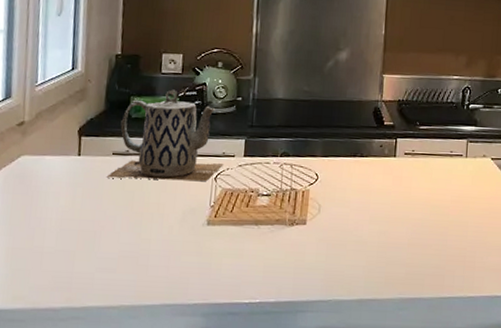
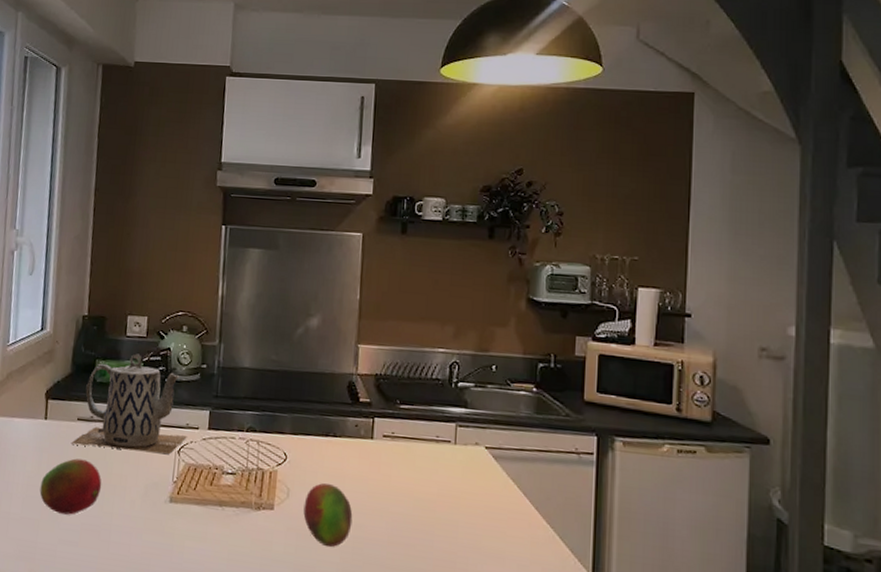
fruit: none [74,191,139,244] -> present [39,458,102,515]
fruit: none [333,198,378,253] -> present [303,483,353,548]

